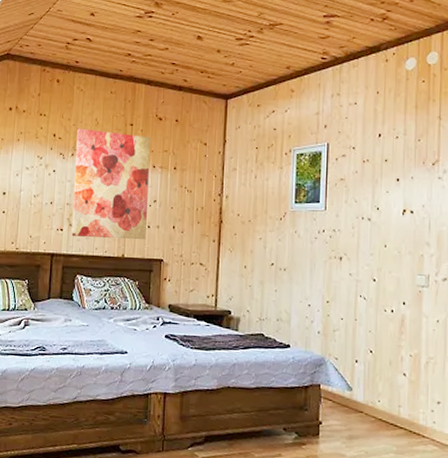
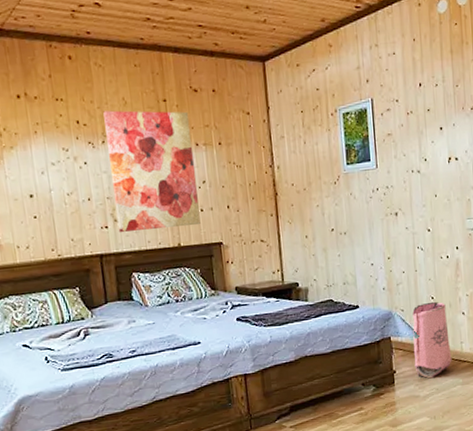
bag: none [343,355,387,439] -> present [413,301,452,379]

